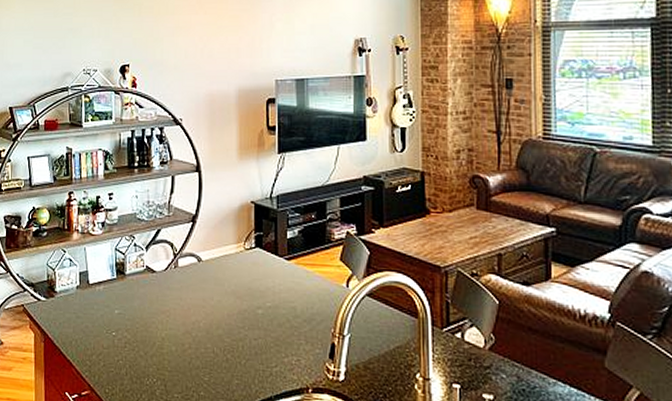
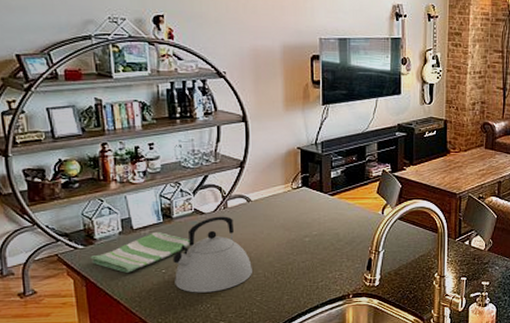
dish towel: none [50,289,141,332] -> present [90,232,191,273]
kettle: none [123,276,201,365] -> present [173,216,252,293]

